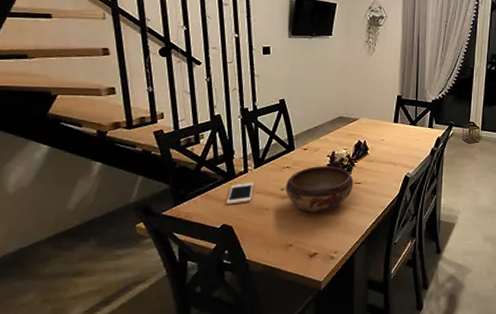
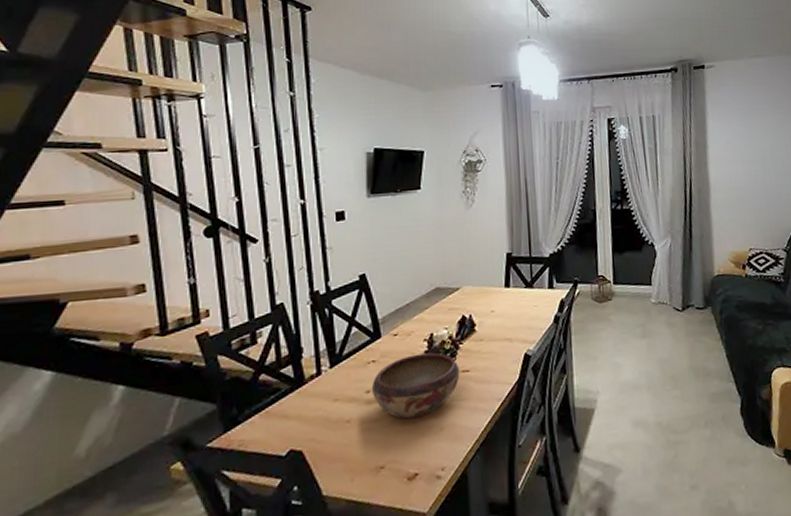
cell phone: present [226,183,253,204] -> none [294,388,329,422]

